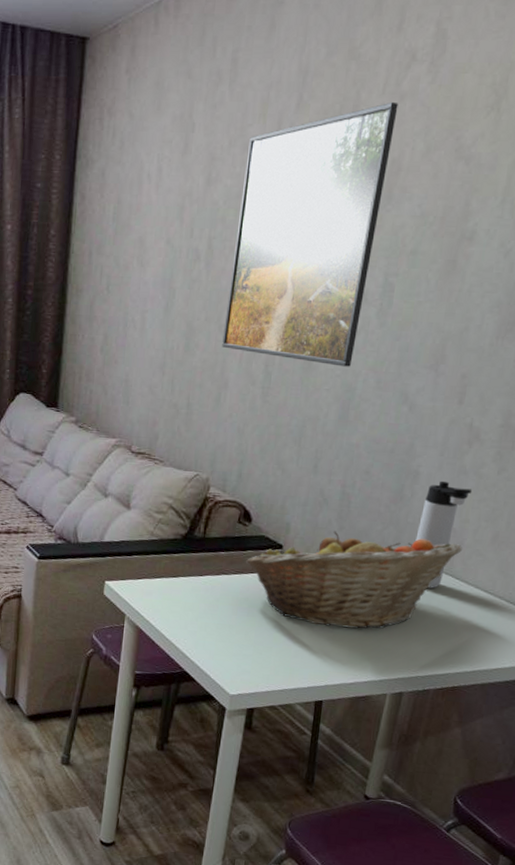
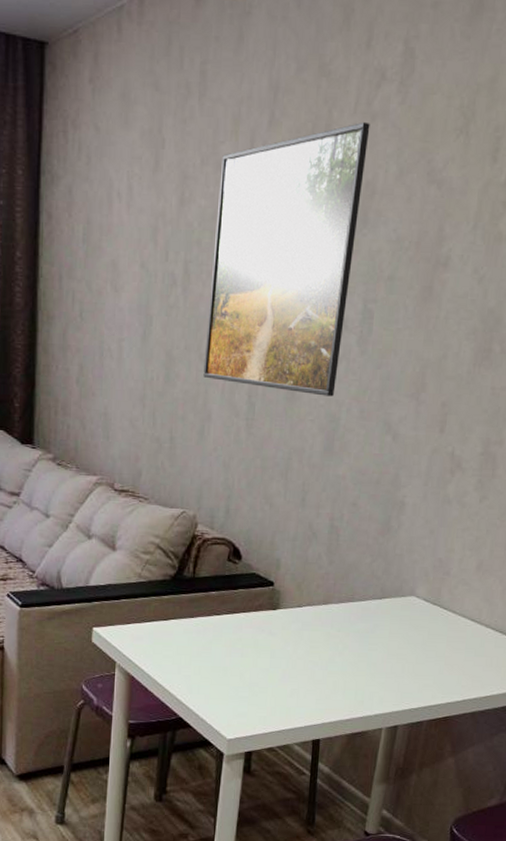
fruit basket: present [245,531,463,629] -> none [237,565,450,664]
thermos bottle: present [415,480,473,589] -> none [404,510,457,620]

